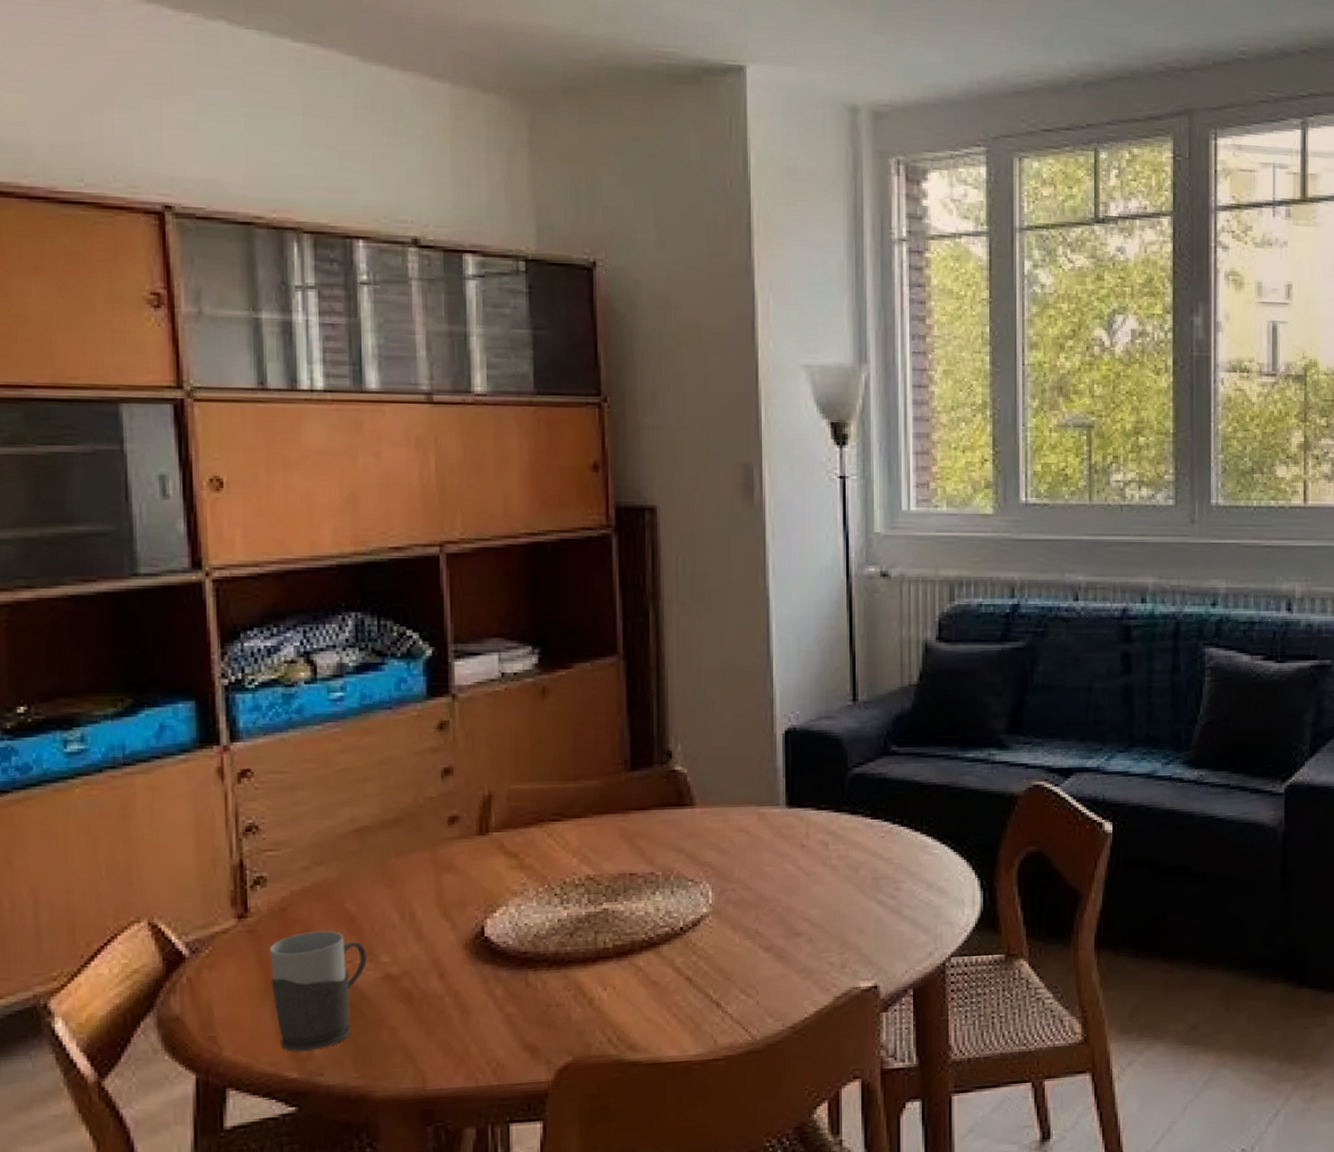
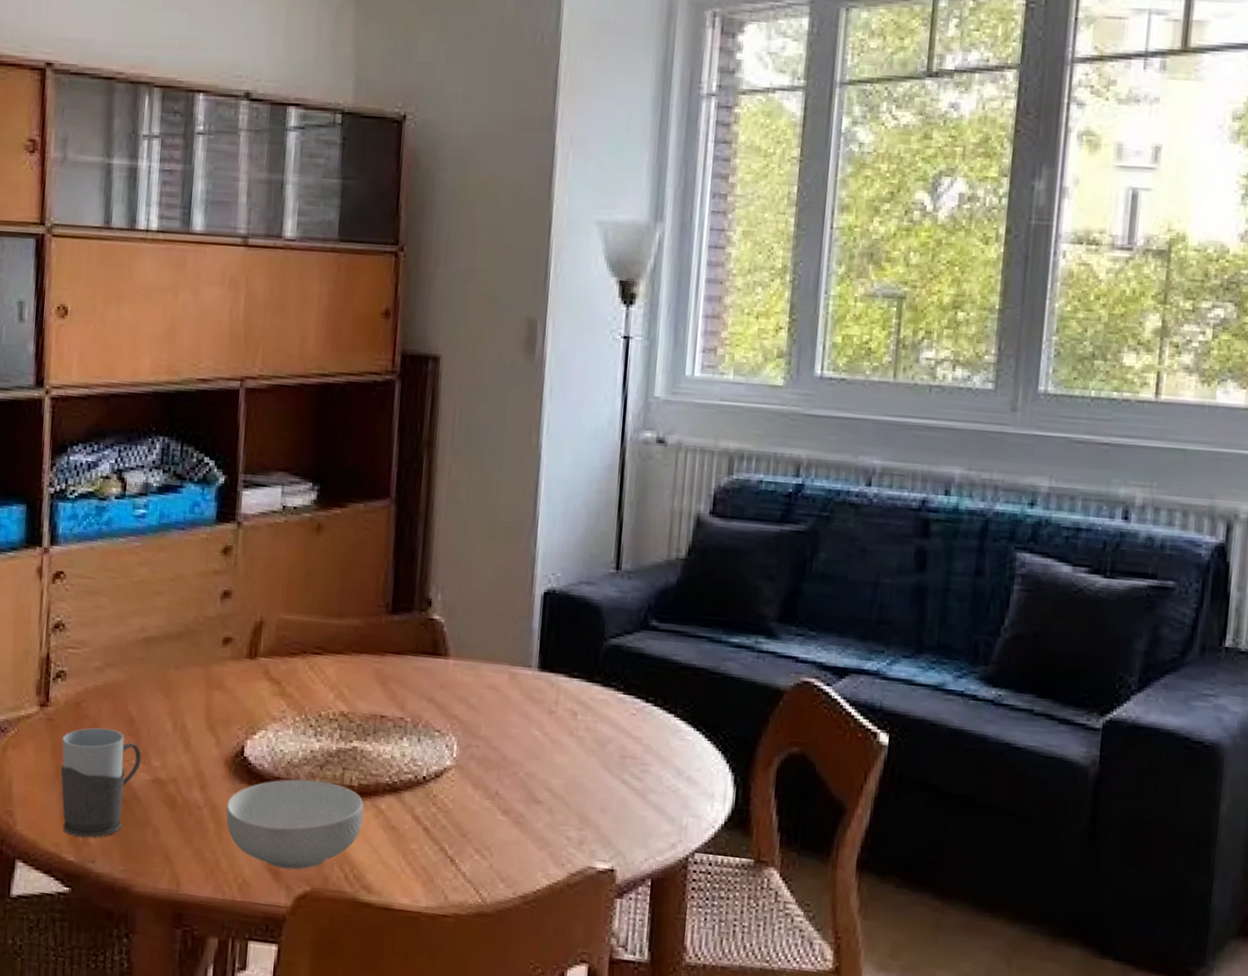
cereal bowl: none [471,948,621,1044] -> present [226,779,364,870]

